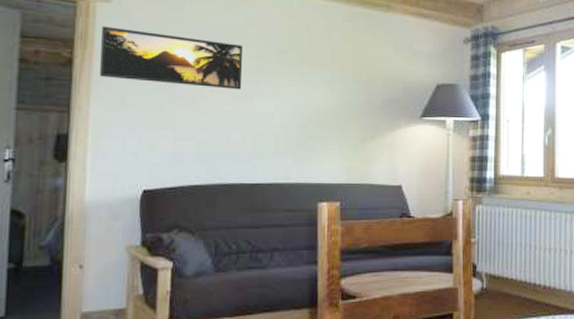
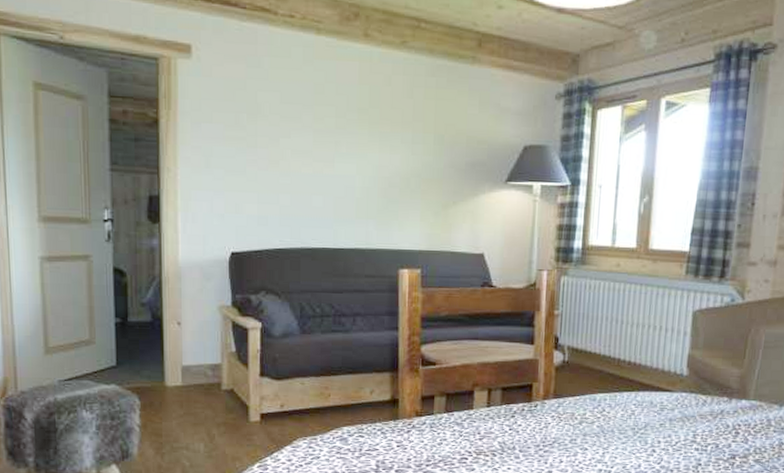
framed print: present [100,25,244,90] -> none [184,83,323,151]

